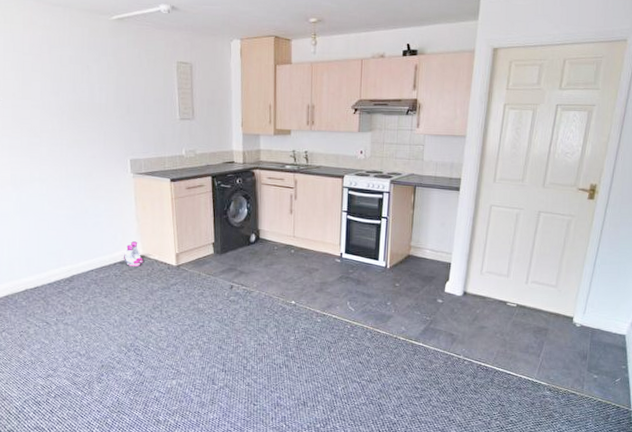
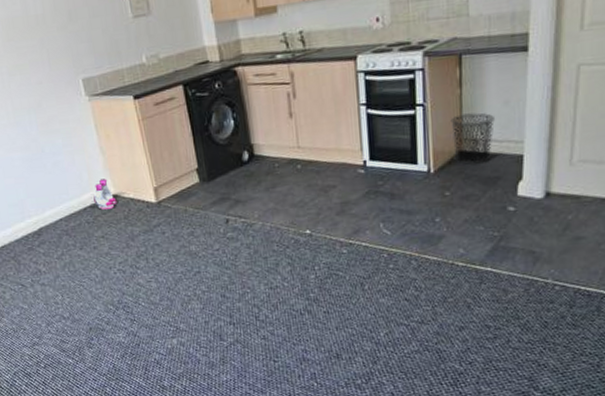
waste bin: none [404,228,434,265] -> present [450,112,495,165]

